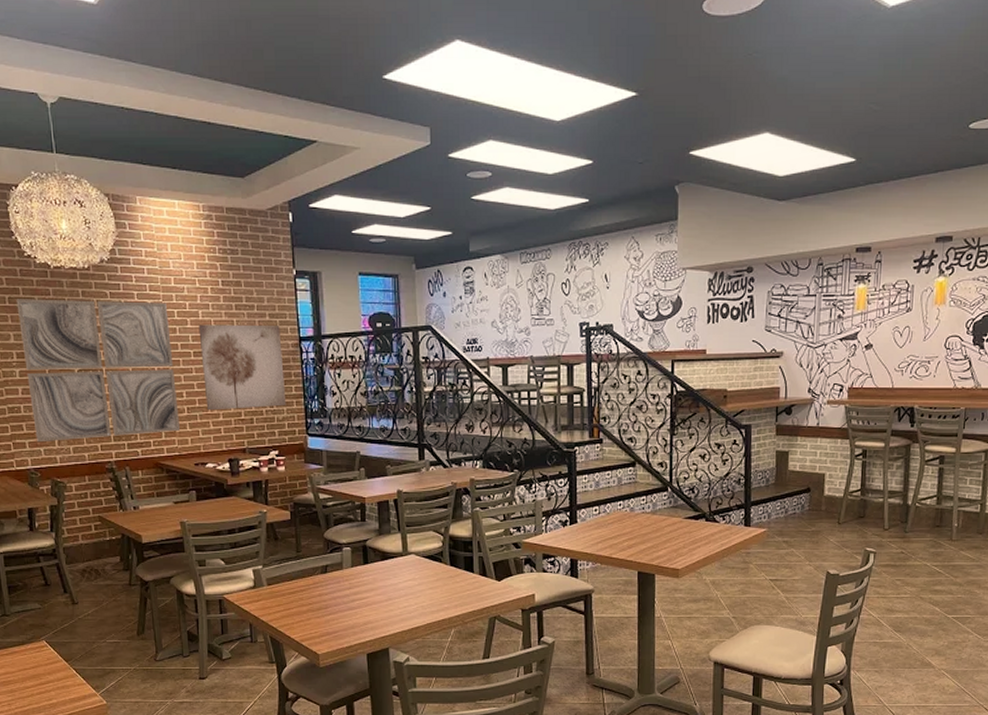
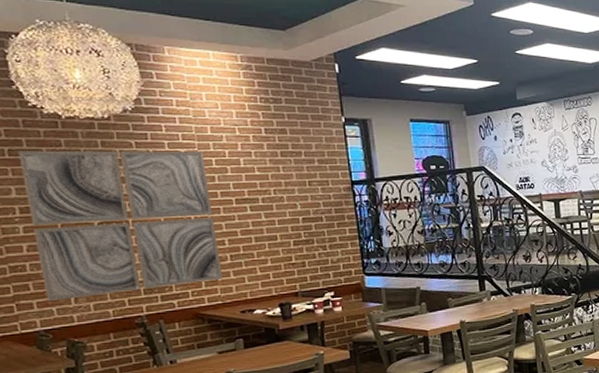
wall art: present [198,324,287,411] -> none [240,170,341,257]

